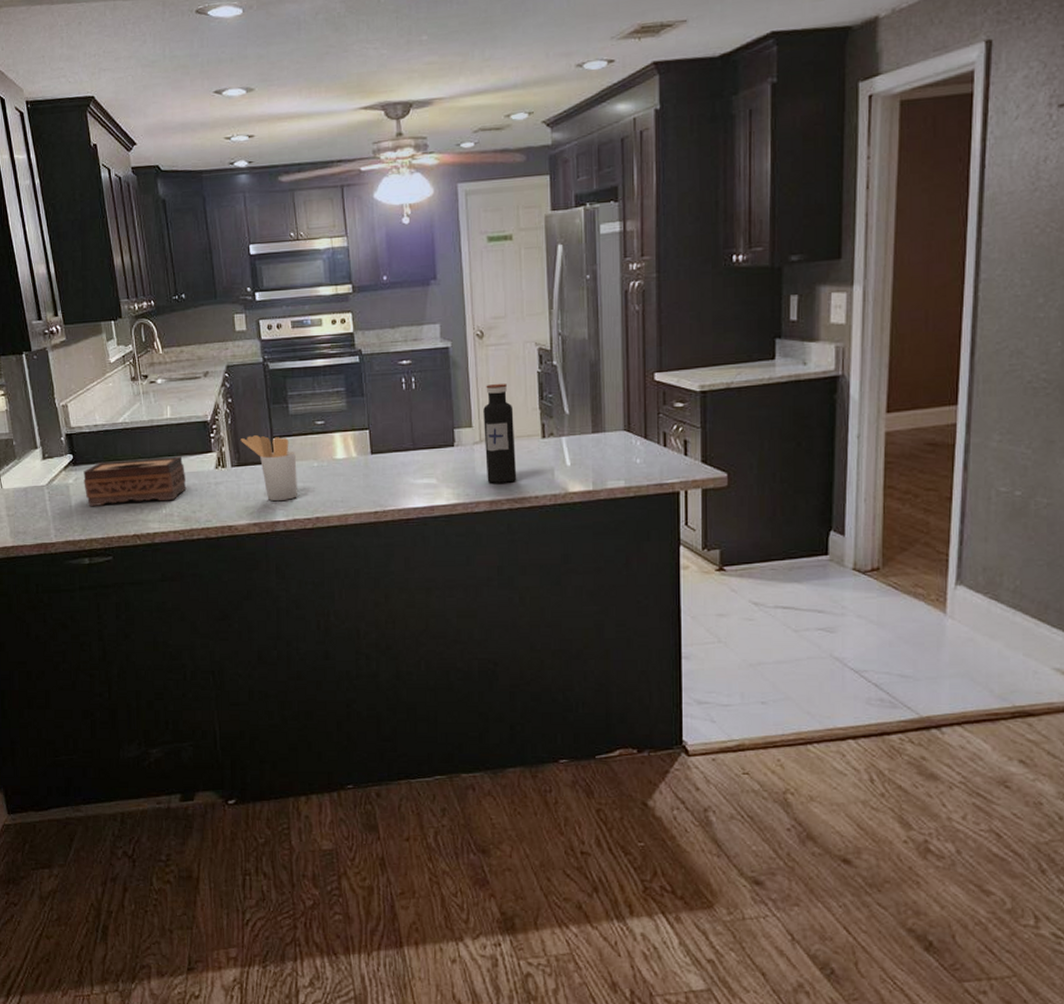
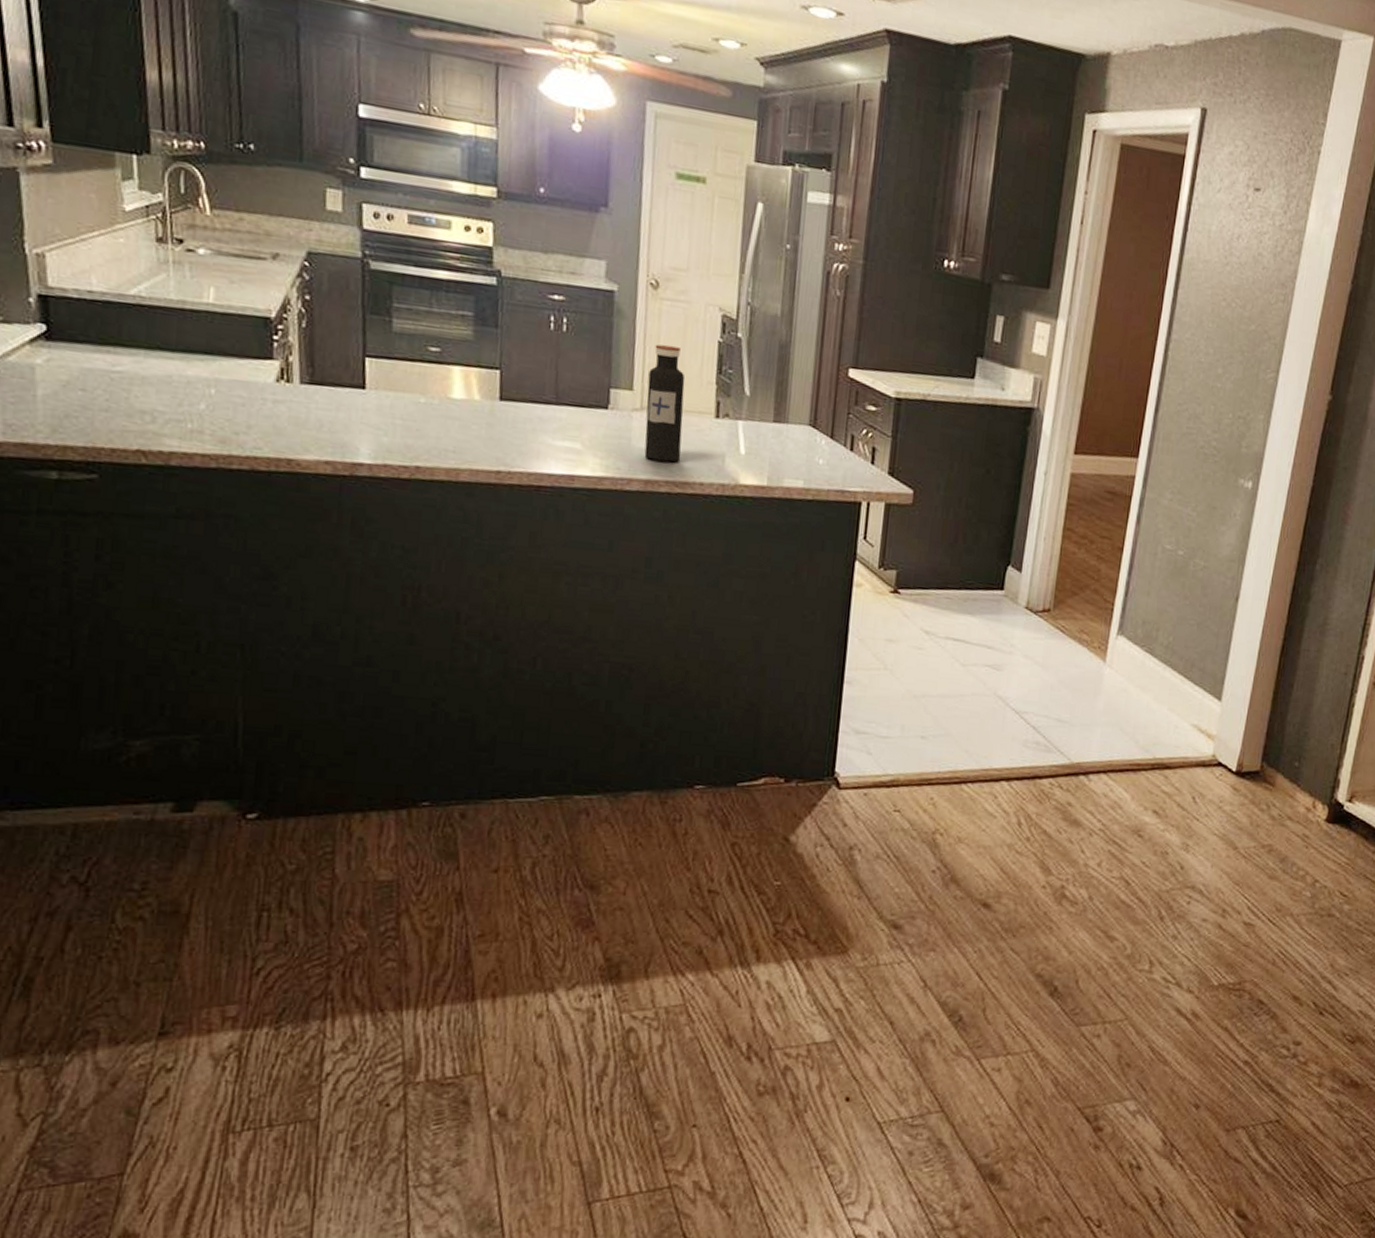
tissue box: present [83,456,187,506] -> none [61,342,230,413]
utensil holder: present [241,435,297,501] -> none [318,347,397,439]

